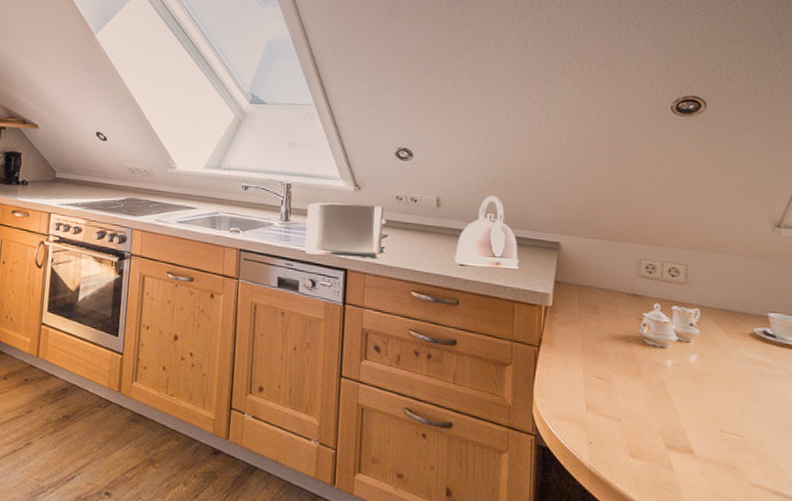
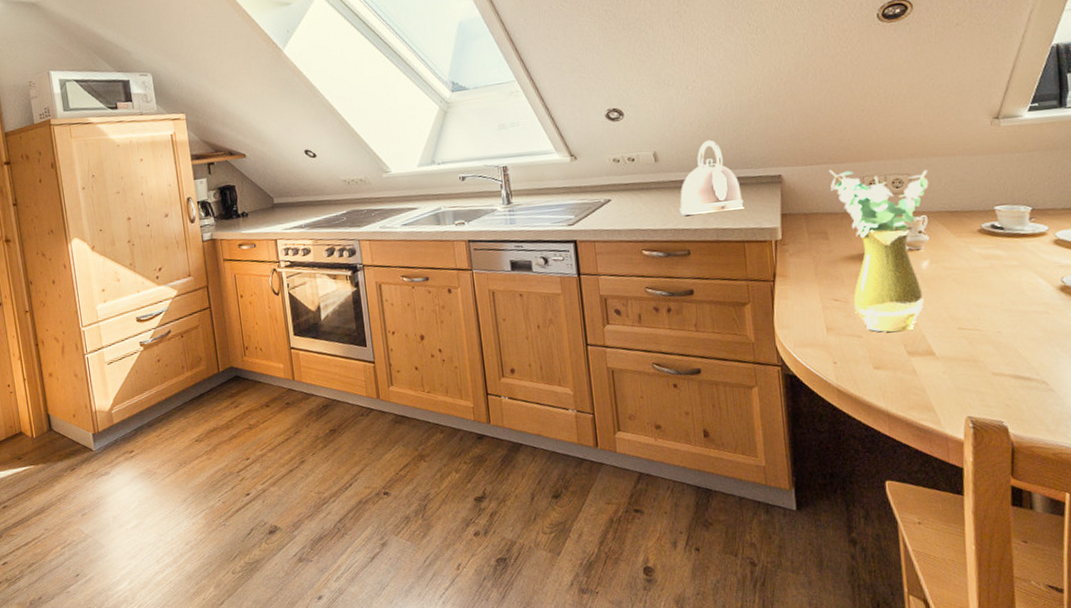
toaster: present [304,202,386,260] -> none [527,172,611,233]
vase: none [607,245,706,424] -> present [829,169,929,332]

